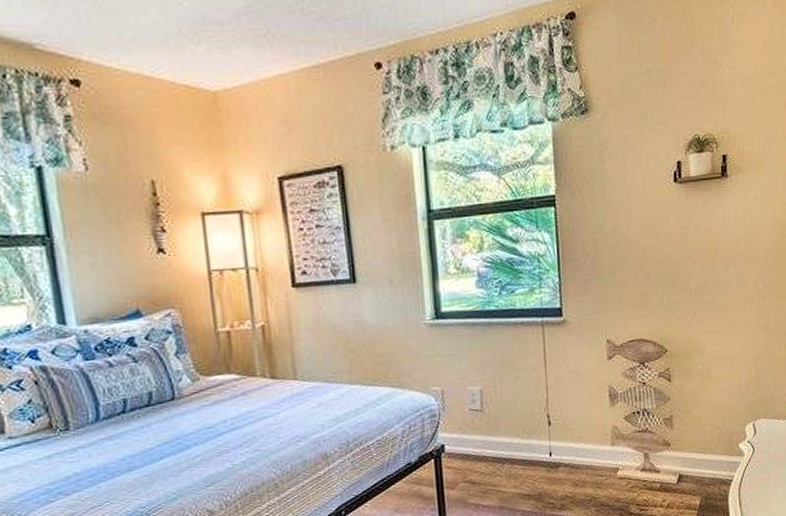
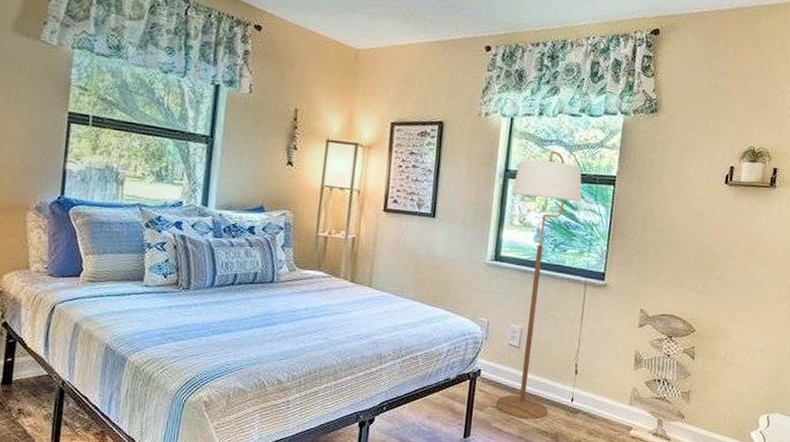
floor lamp: none [440,178,527,488] -> present [495,150,582,420]

